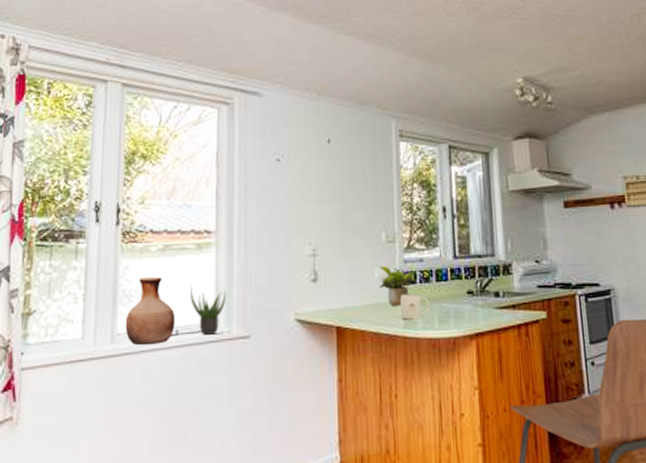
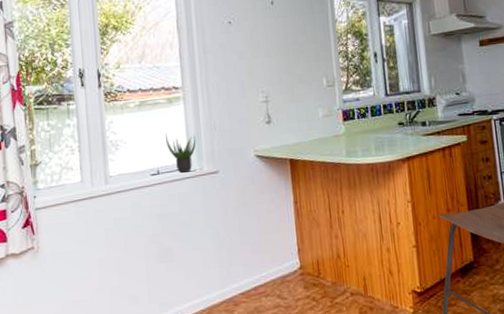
vase: present [125,277,176,346] -> none [115,128,157,185]
potted plant: present [378,266,416,307] -> none [322,106,354,140]
mug: present [399,294,430,320] -> none [341,128,367,150]

